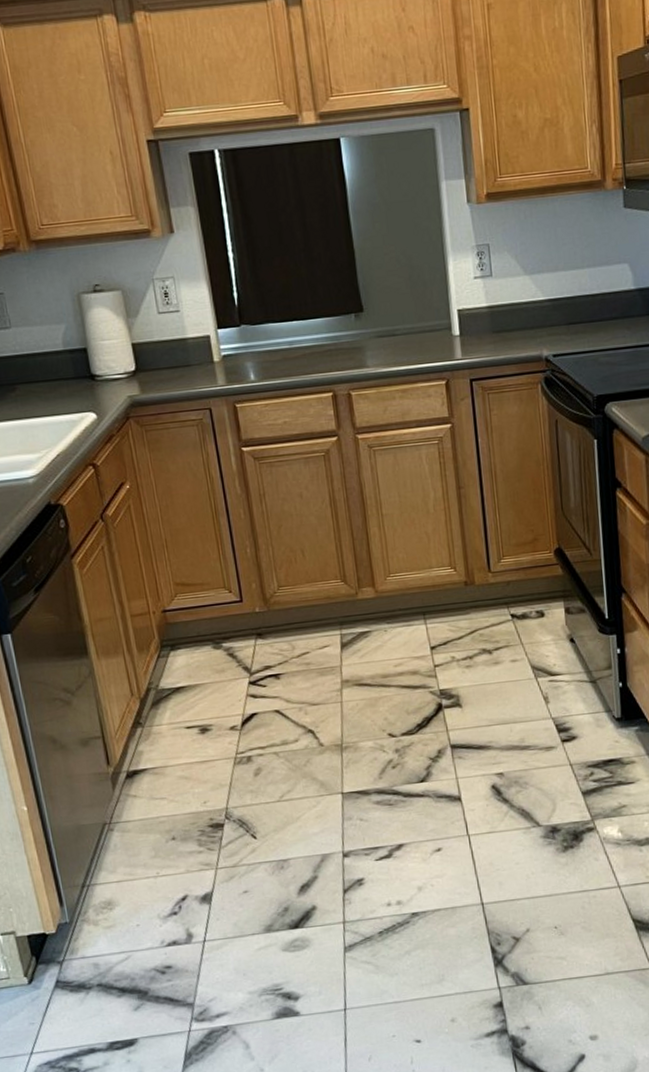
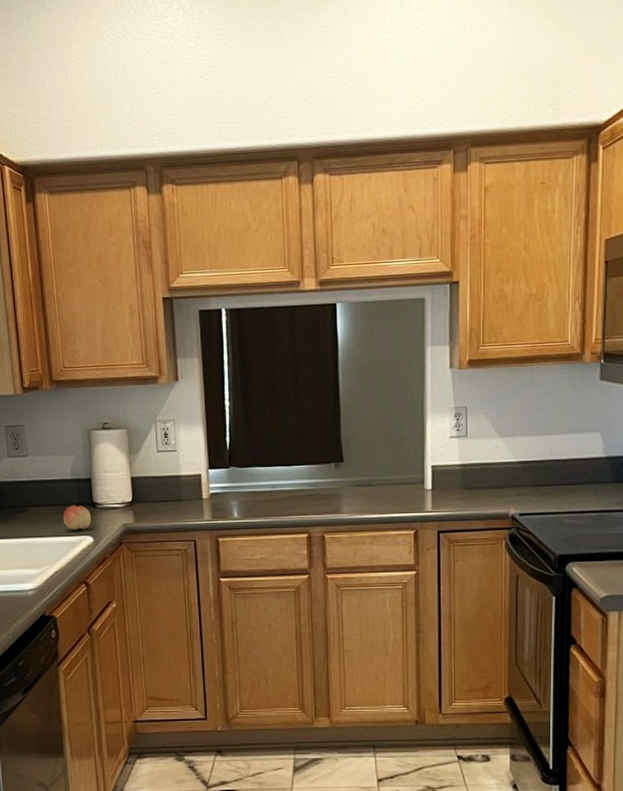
fruit: none [58,379,93,407] -> present [62,505,92,530]

